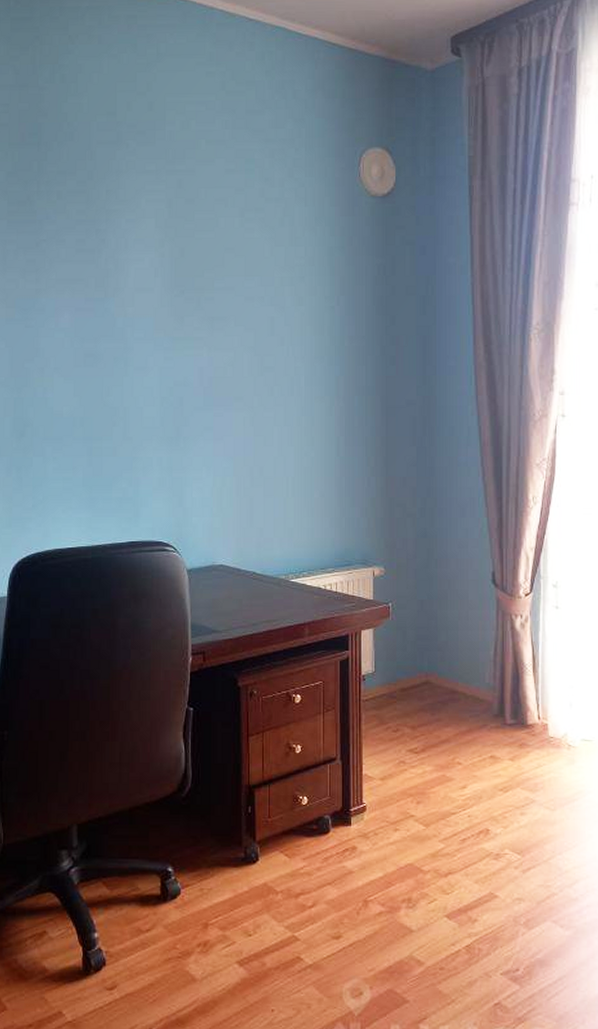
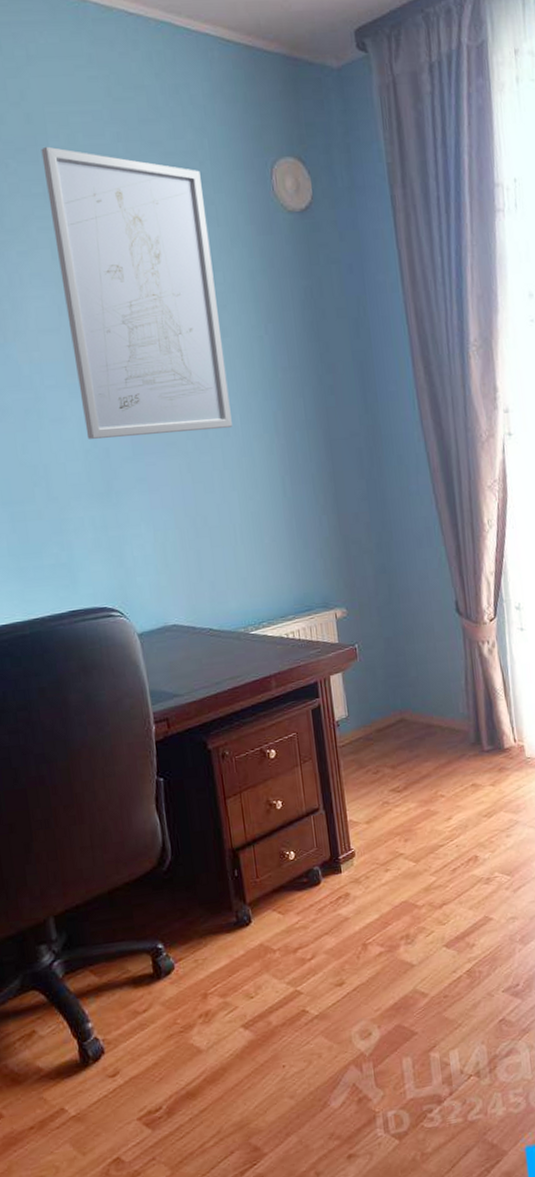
wall art: none [158,130,297,388] -> present [41,146,232,439]

